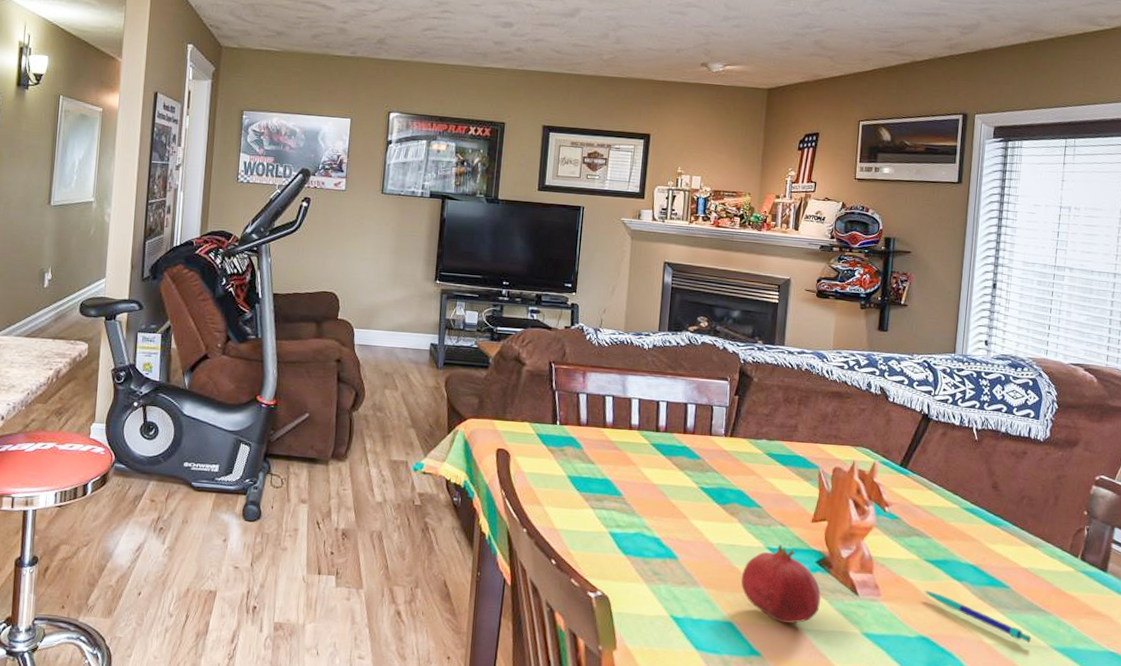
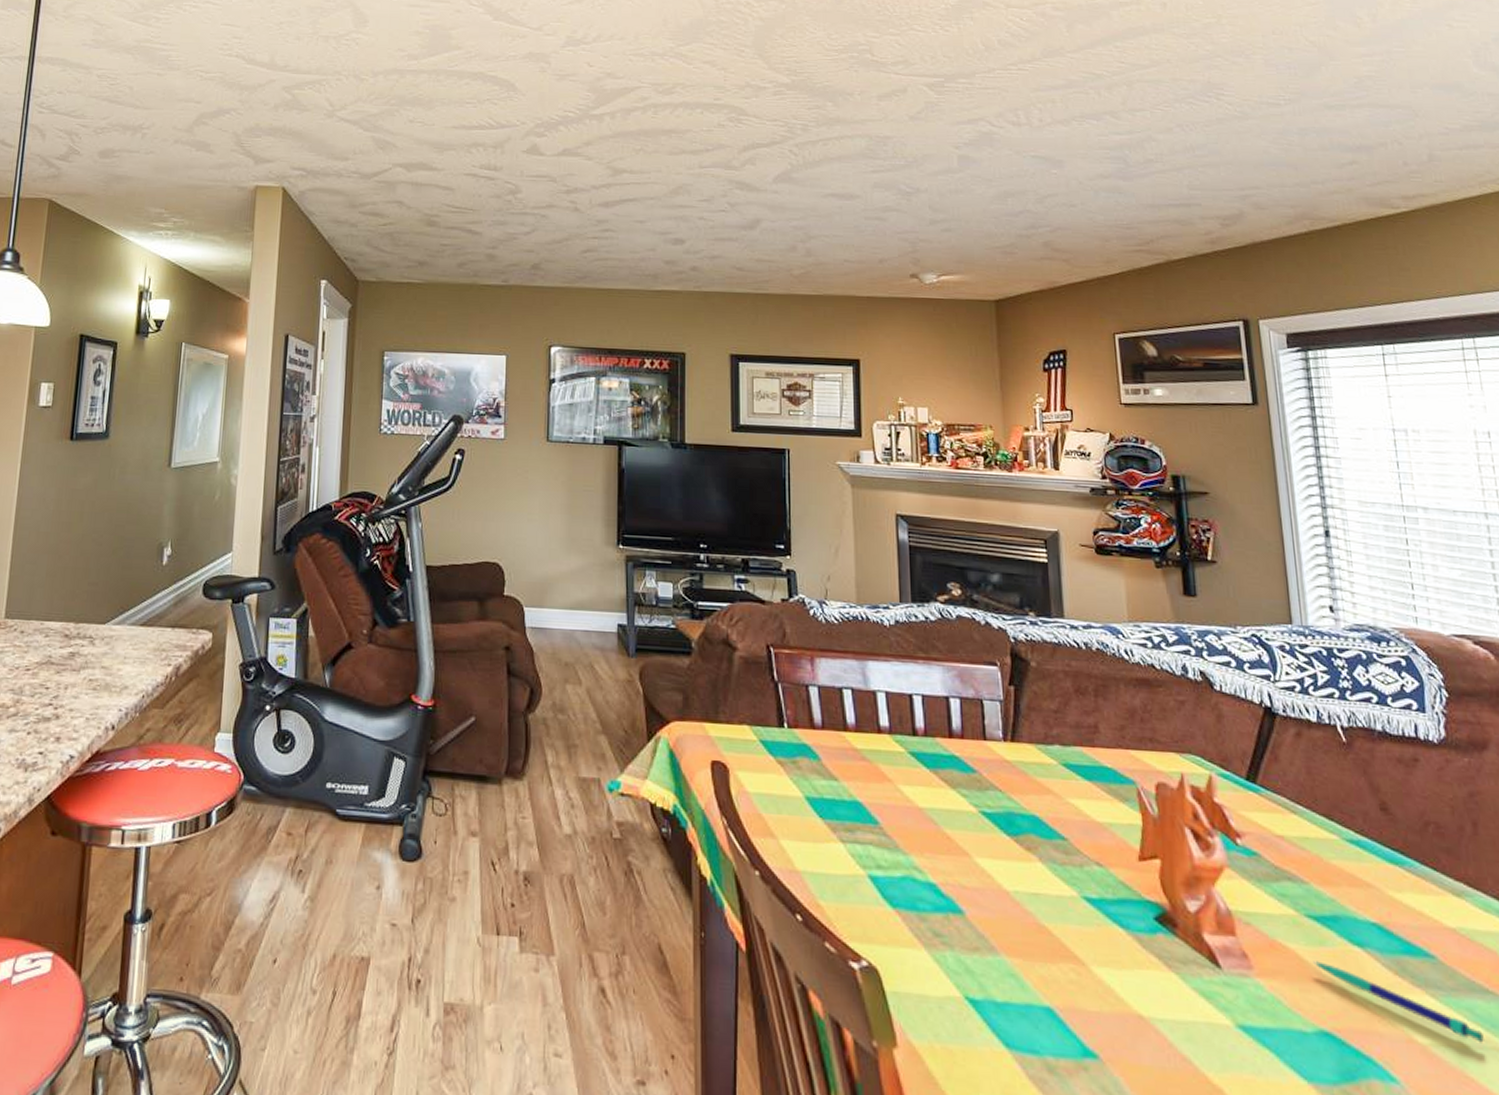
fruit: present [741,544,821,624] -> none [1054,893,1170,1010]

